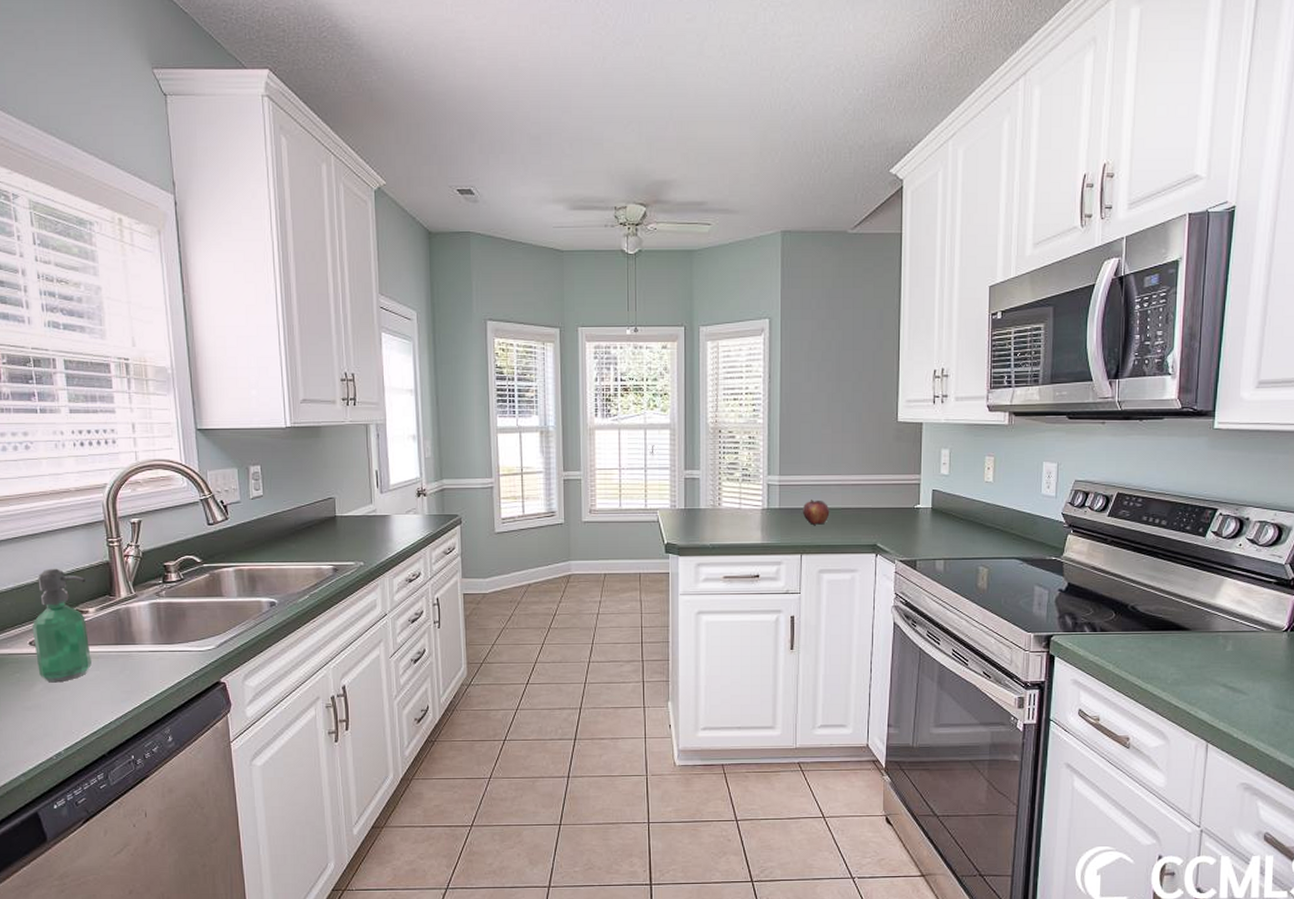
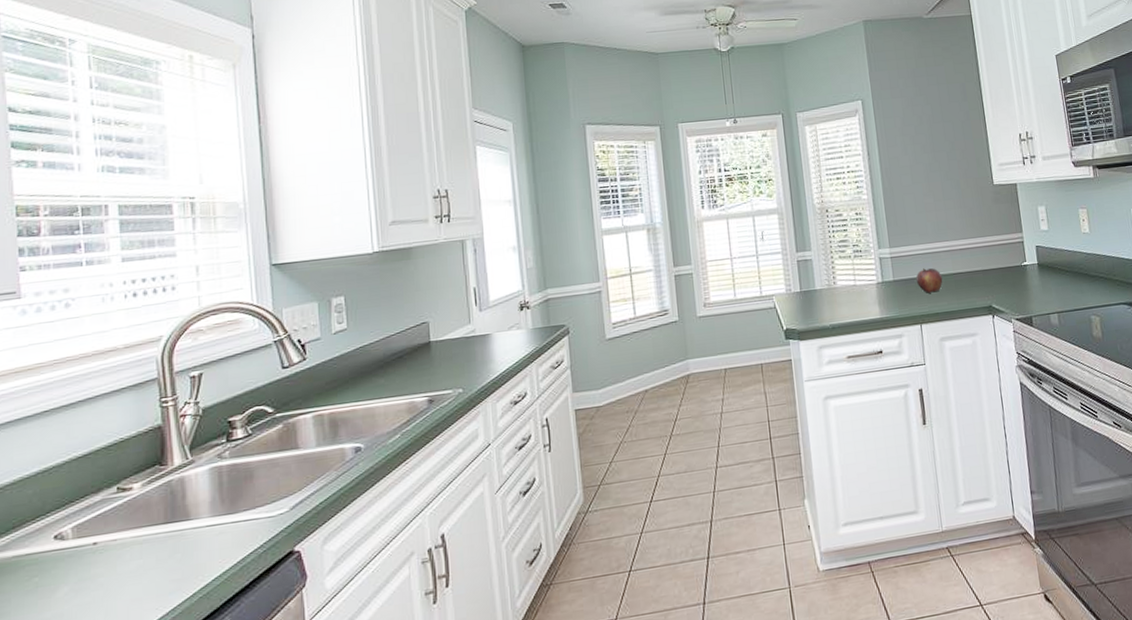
soap dispenser: present [32,568,92,683] -> none [58,441,133,584]

